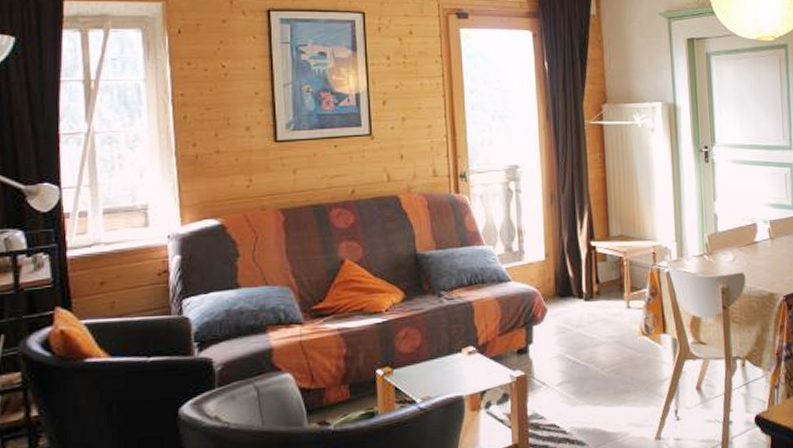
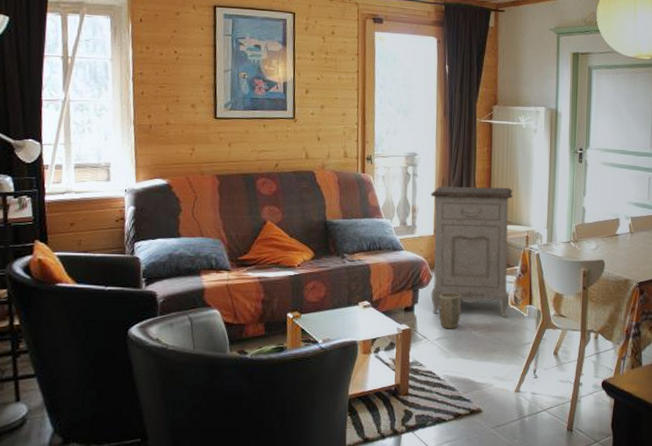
nightstand: none [538,198,640,354] -> present [430,186,513,317]
plant pot: none [557,326,585,371] -> present [438,292,462,329]

